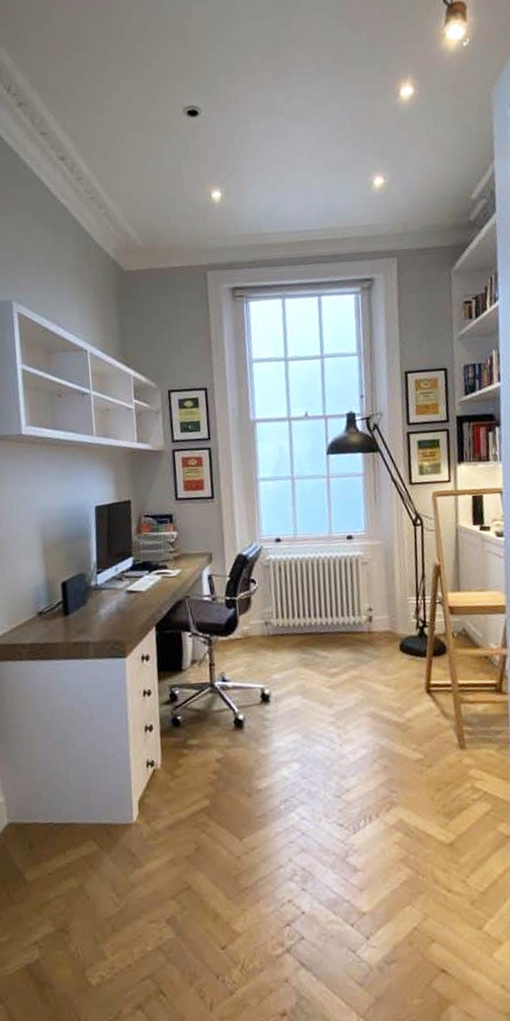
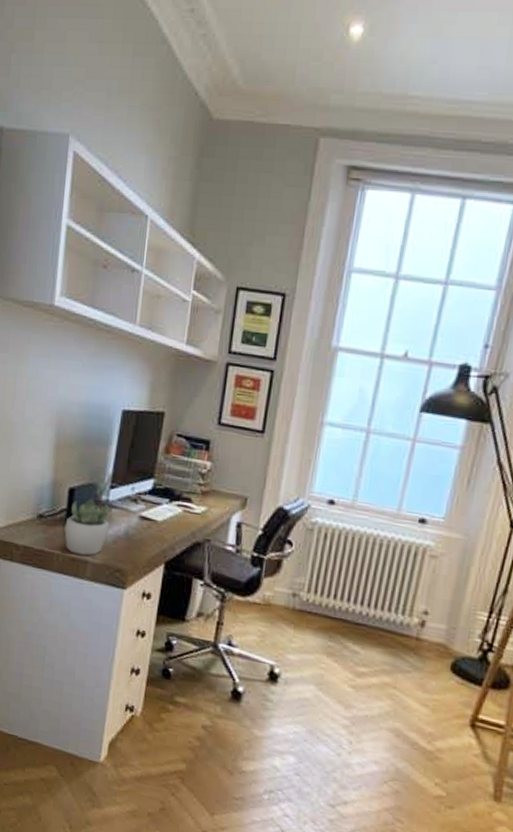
succulent plant: none [63,587,103,639] -> present [64,499,109,556]

